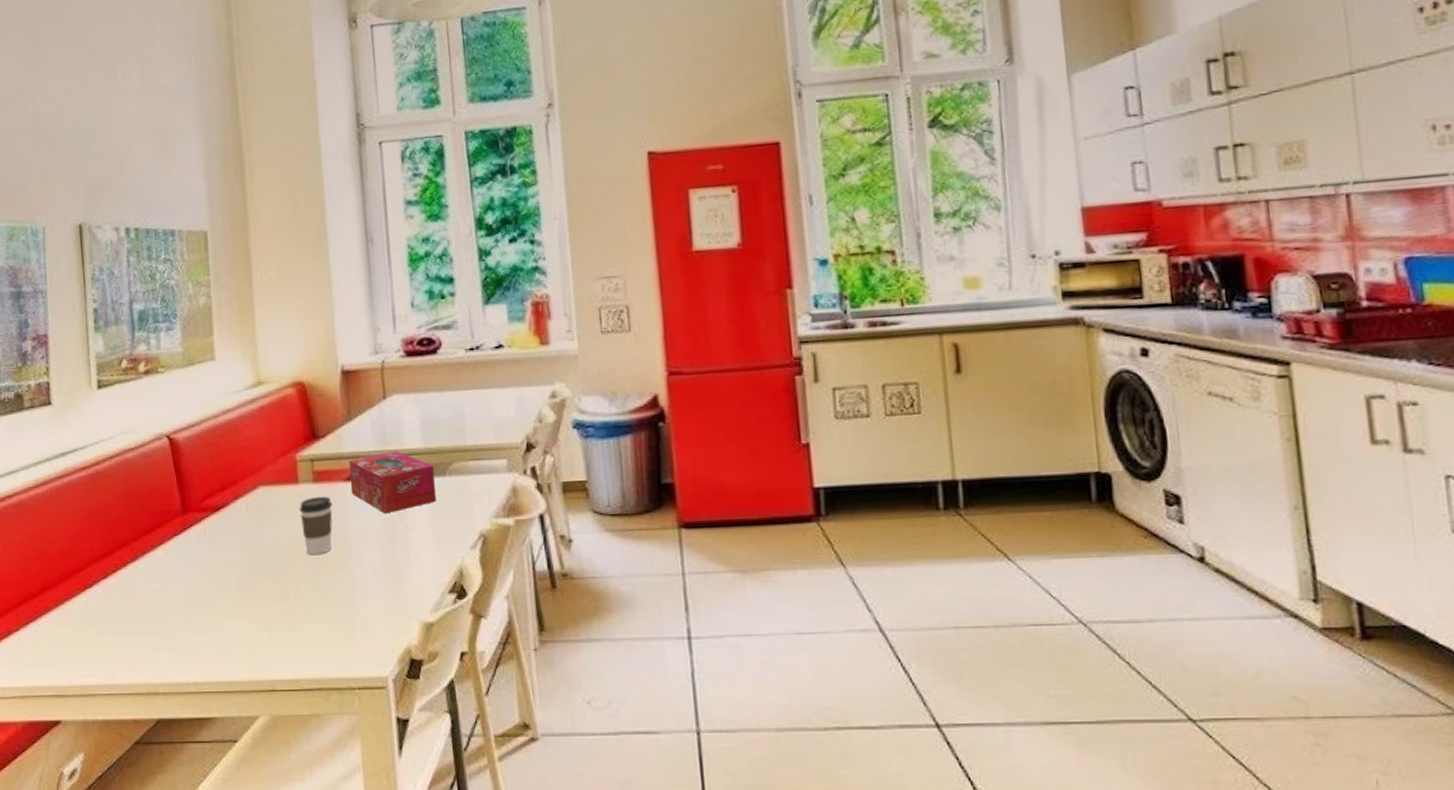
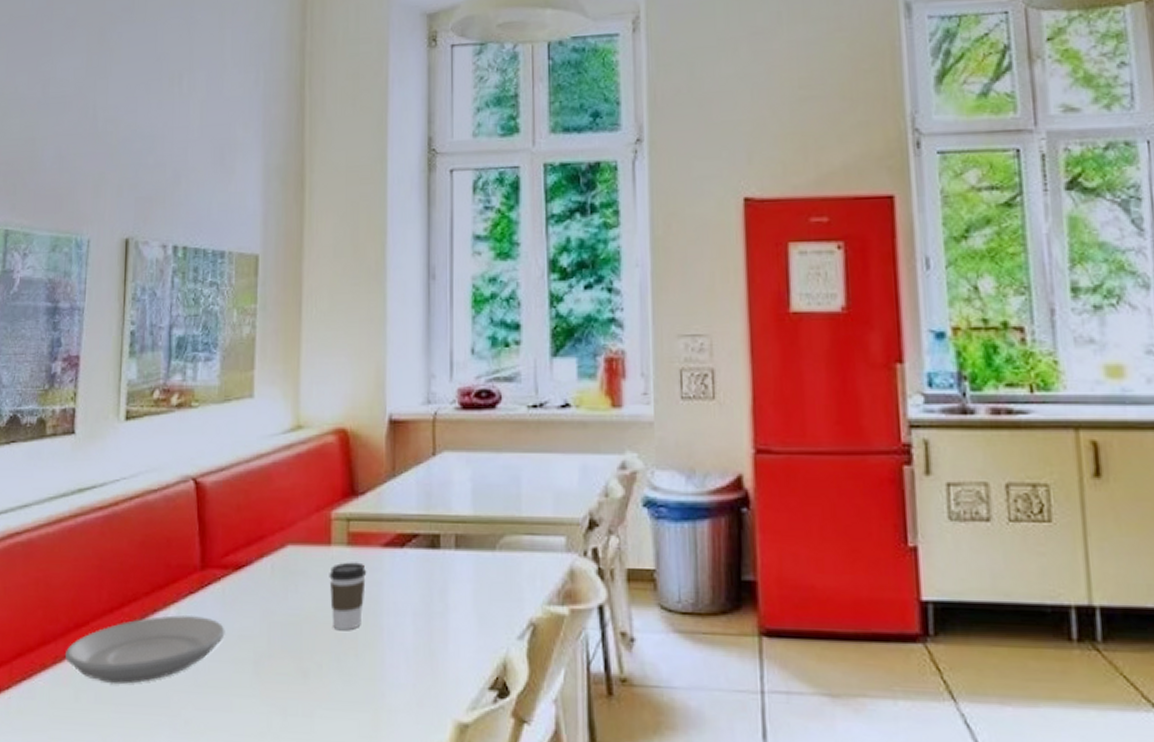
plate: none [65,554,210,618] -> present [64,615,225,684]
tissue box: present [349,451,436,514] -> none [388,516,484,589]

